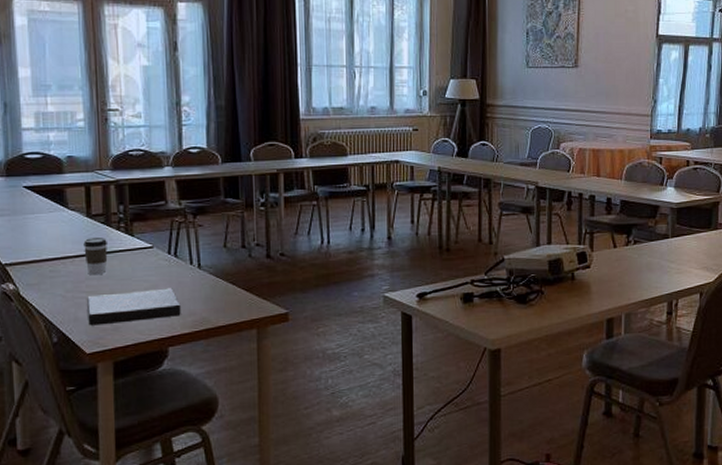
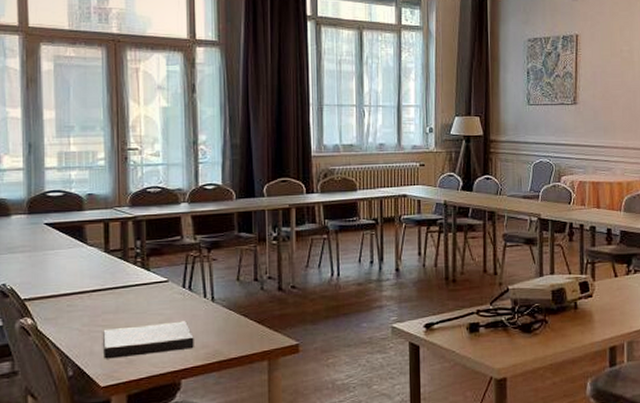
coffee cup: present [83,238,109,276] -> none [101,272,125,310]

